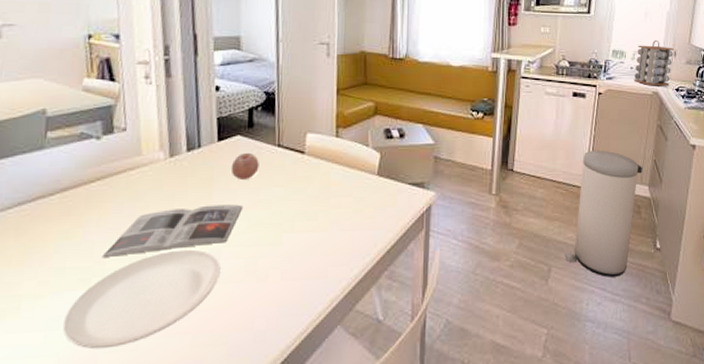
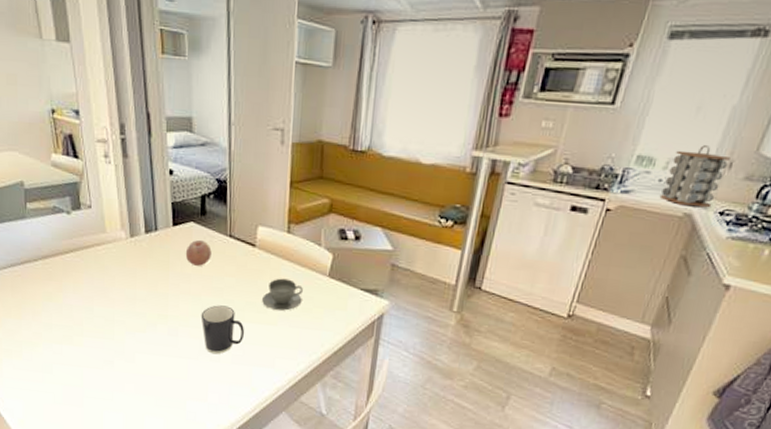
plate: present [62,249,220,349] -> none [54,322,178,395]
magazine: present [102,204,242,257] -> none [79,285,196,322]
mug: none [247,218,295,273] -> present [200,305,245,354]
teacup: none [313,182,353,215] -> present [262,278,303,311]
pedal bin: present [565,150,642,277] -> none [529,276,648,417]

